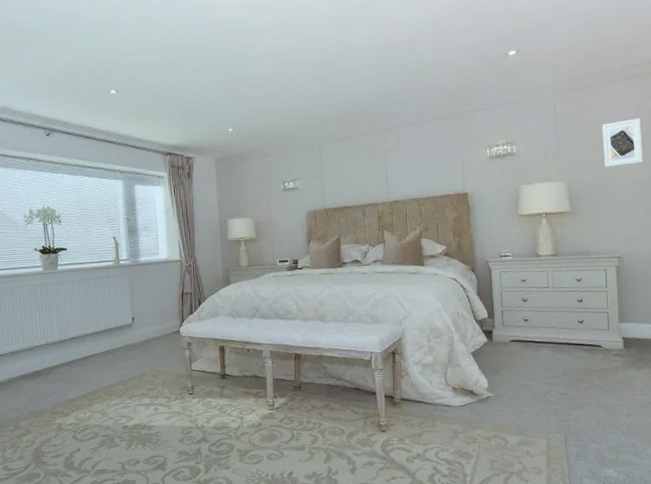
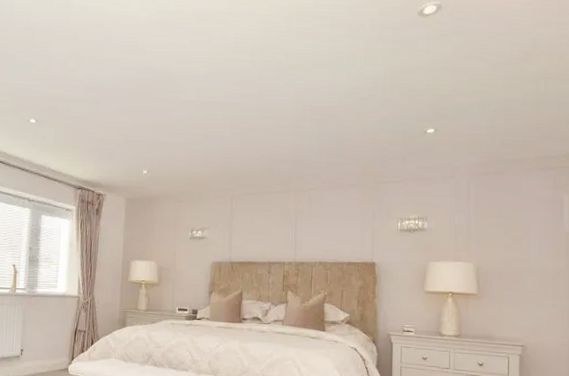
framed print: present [601,118,643,168] -> none [513,209,553,255]

